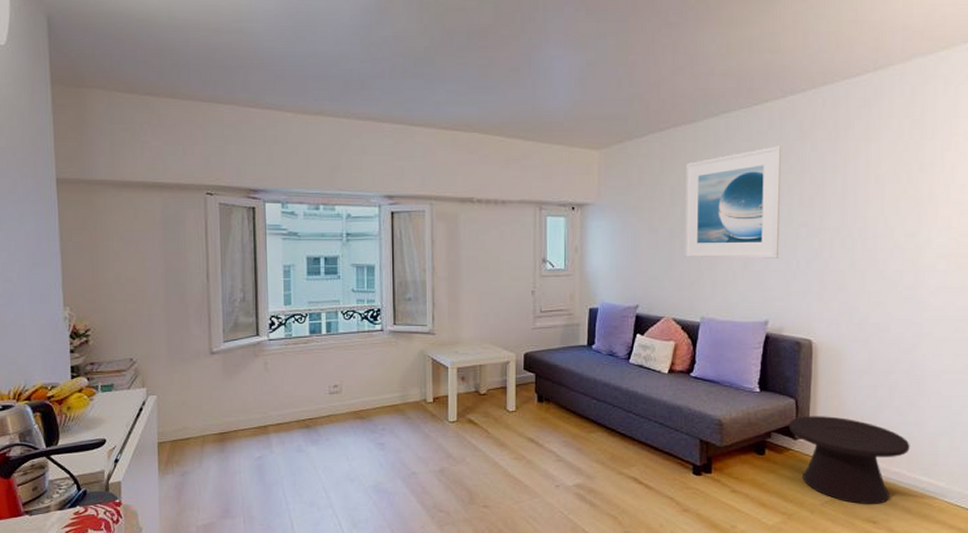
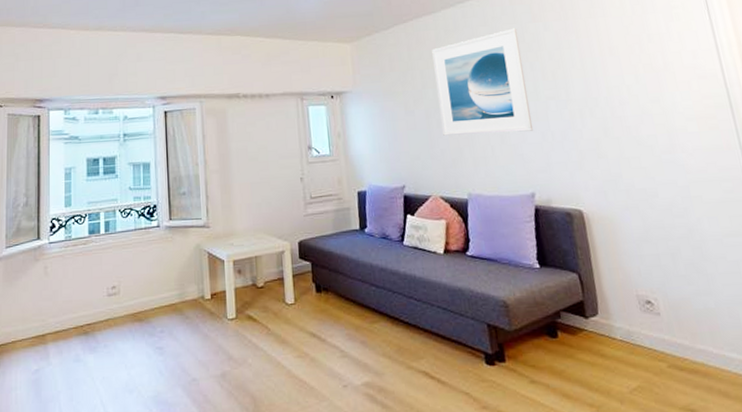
side table: present [788,416,910,505] -> none [576,290,710,390]

